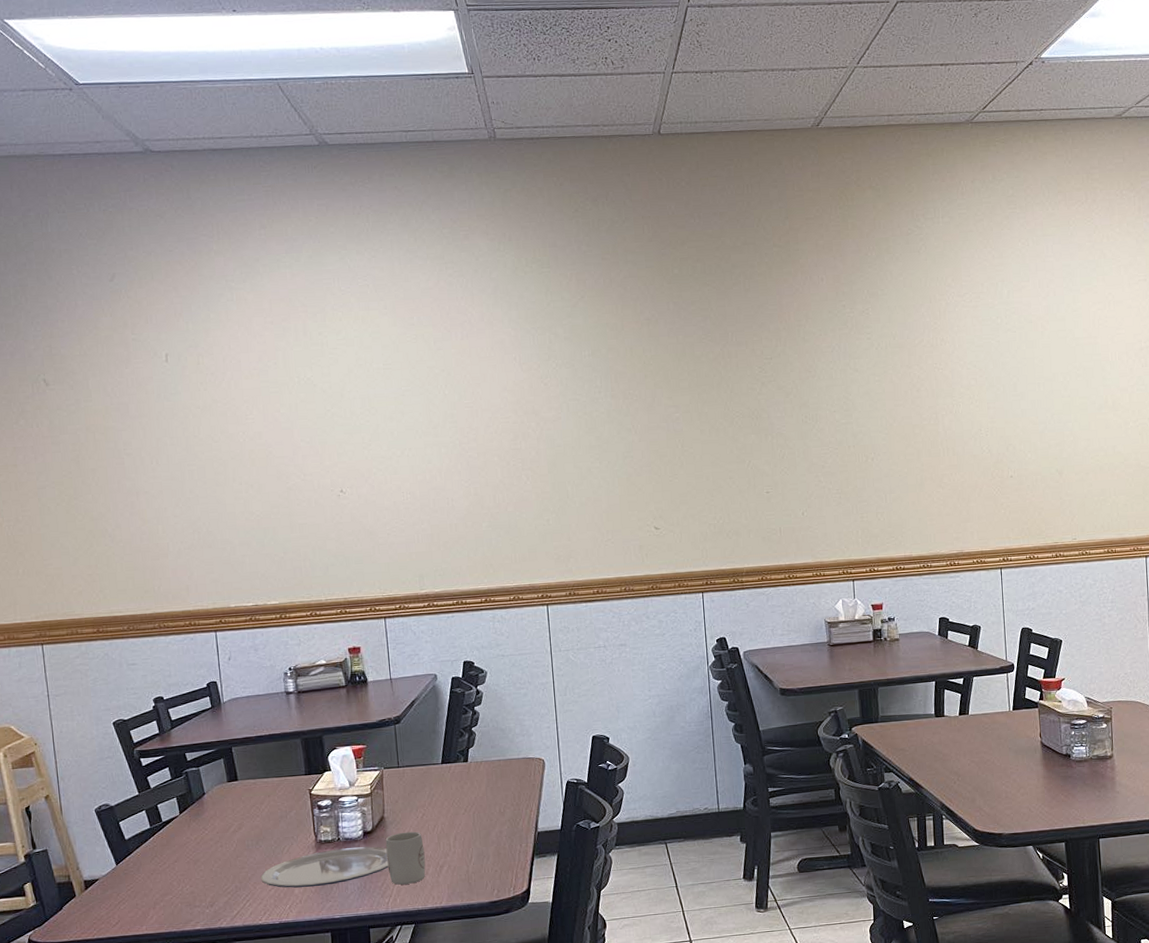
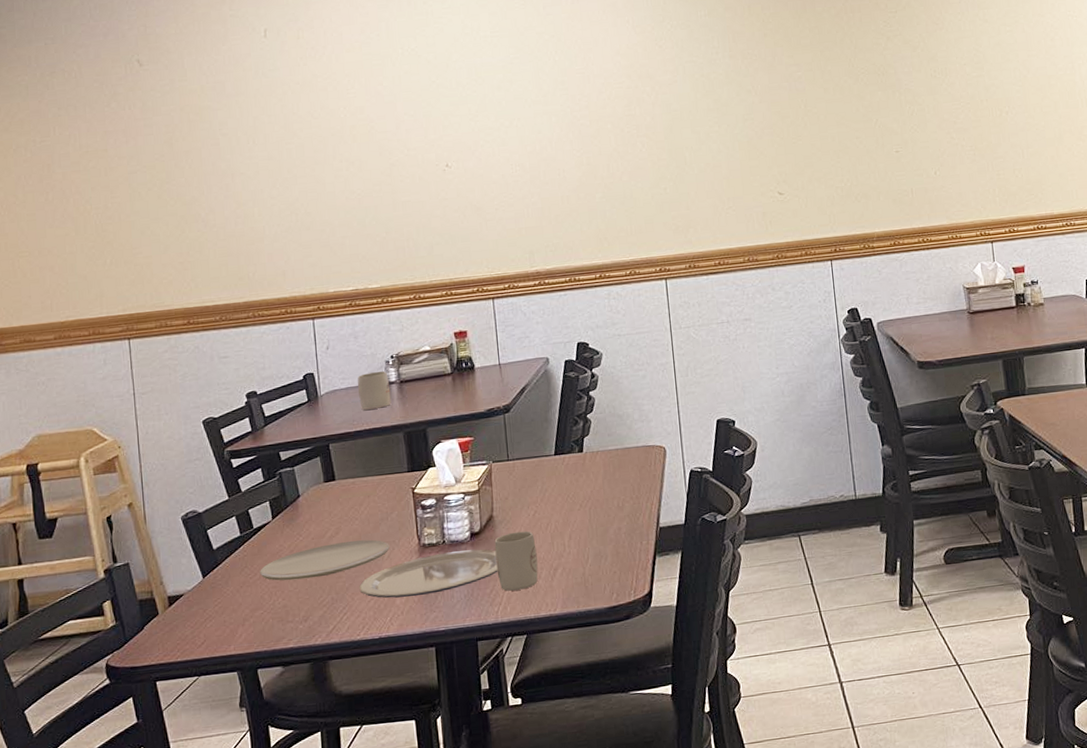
plate: none [169,835,289,870] -> present [260,539,390,581]
mug: none [257,682,290,717] -> present [357,371,392,410]

